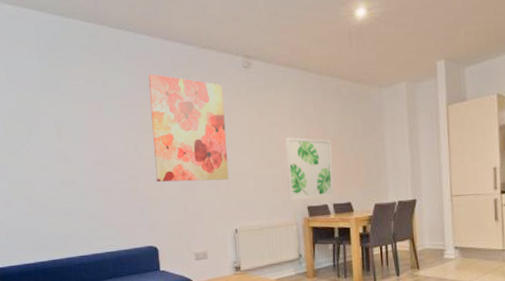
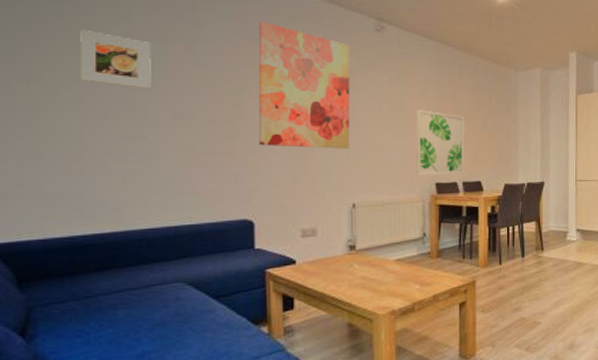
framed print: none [26,100,76,143] -> present [80,29,151,89]

